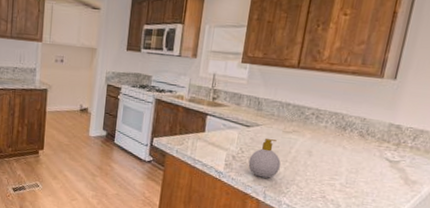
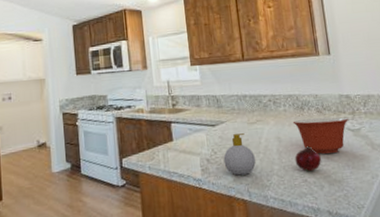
fruit: none [319,166,348,190] -> present [295,146,321,172]
mixing bowl: none [329,139,391,179] -> present [292,117,349,154]

